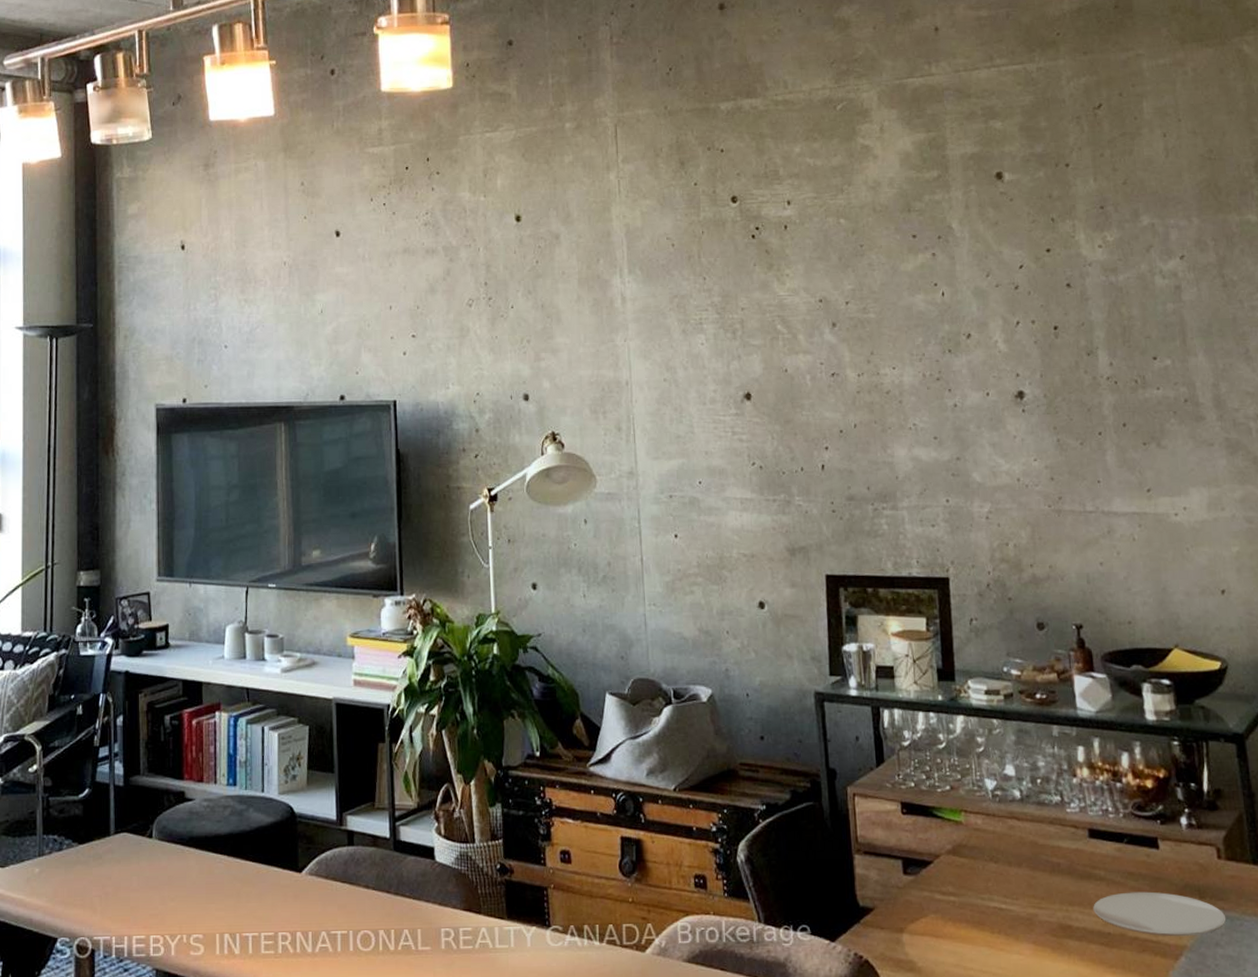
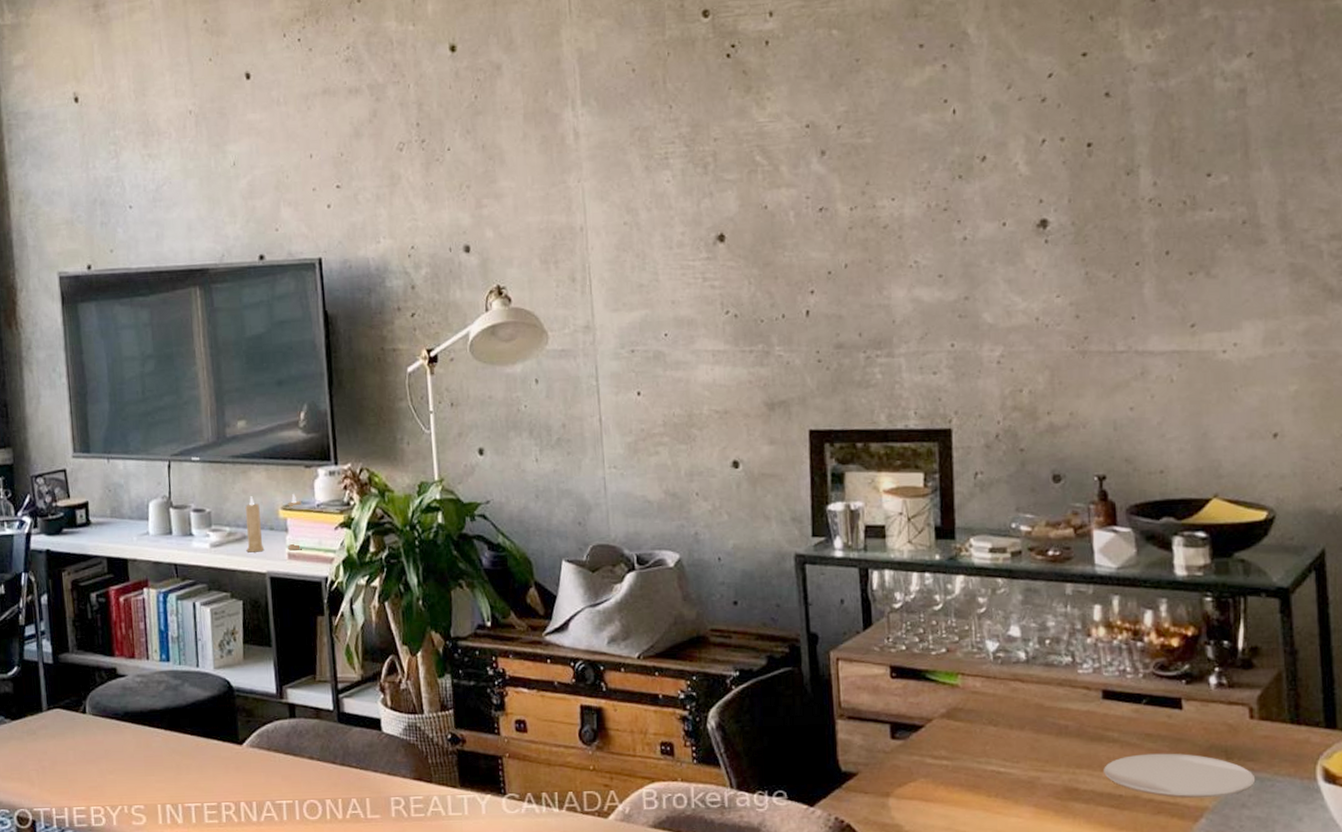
candle: none [315,622,368,678] -> present [245,494,302,553]

